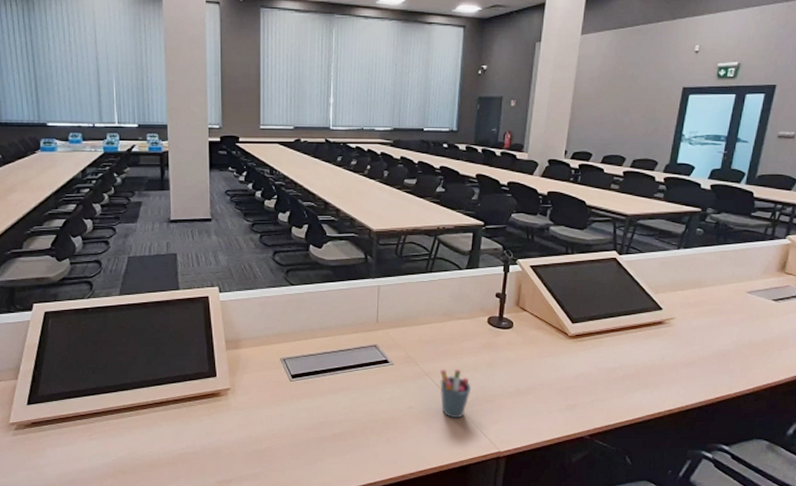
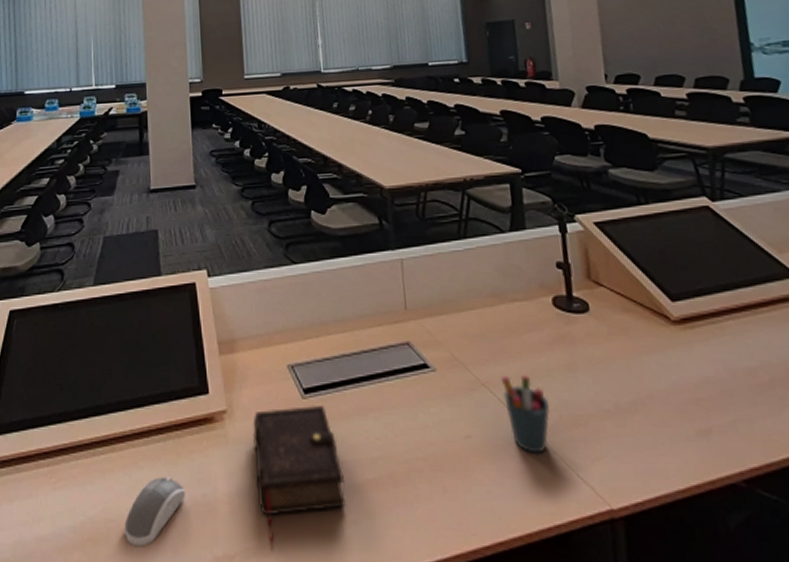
computer mouse: none [147,432,195,476] -> present [124,477,185,547]
book: none [250,386,316,477] -> present [253,406,346,551]

